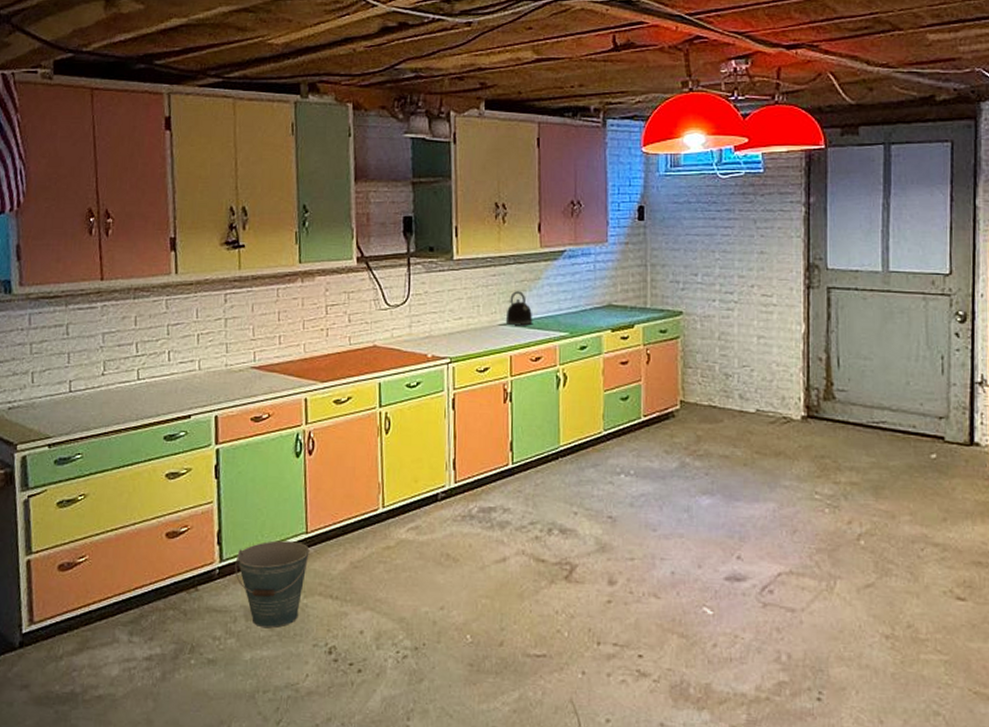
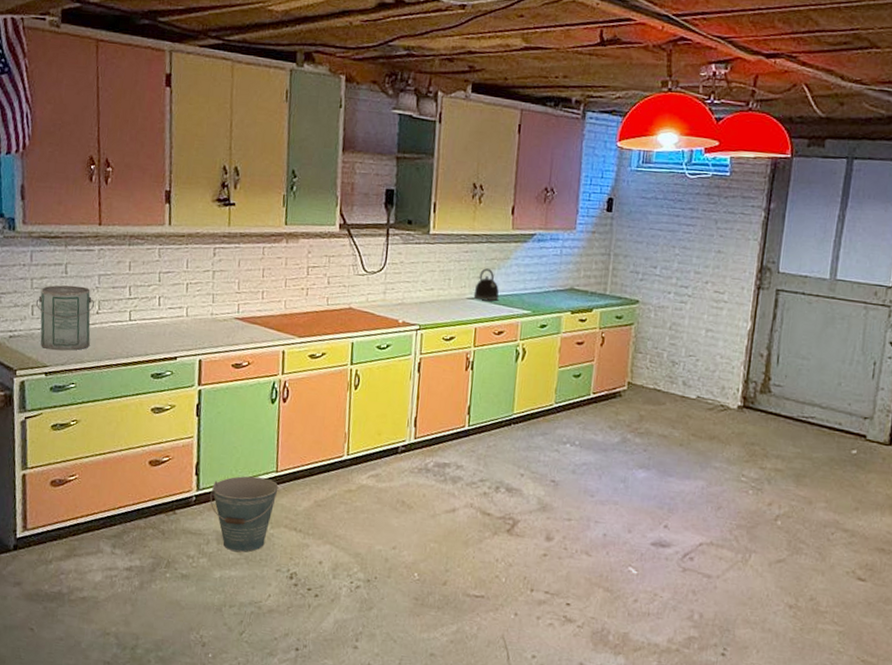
paint can: none [35,347,100,420] -> present [35,285,95,351]

